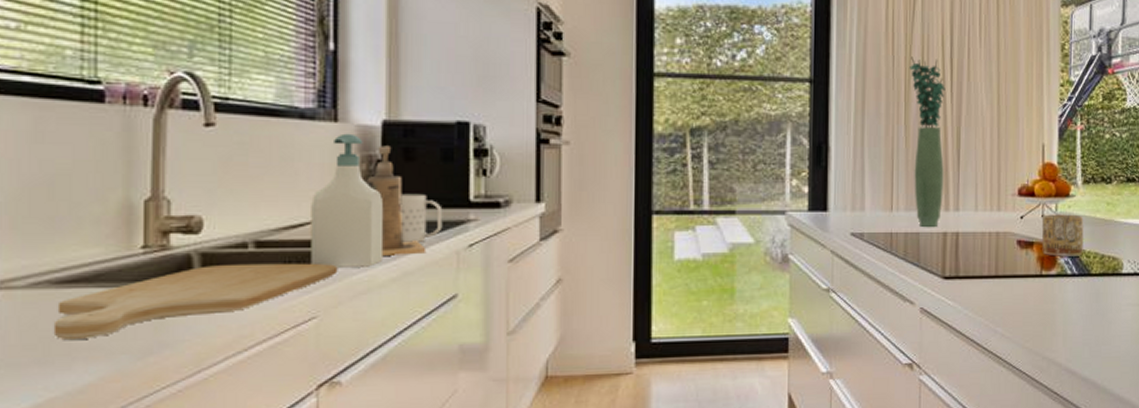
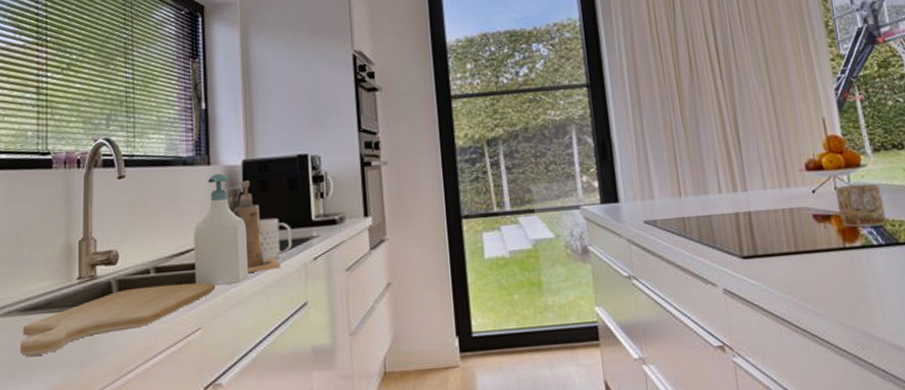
vase: present [909,56,946,228] -> none [677,51,730,211]

